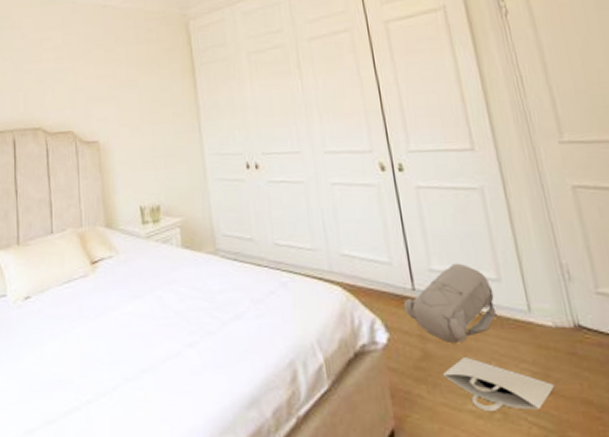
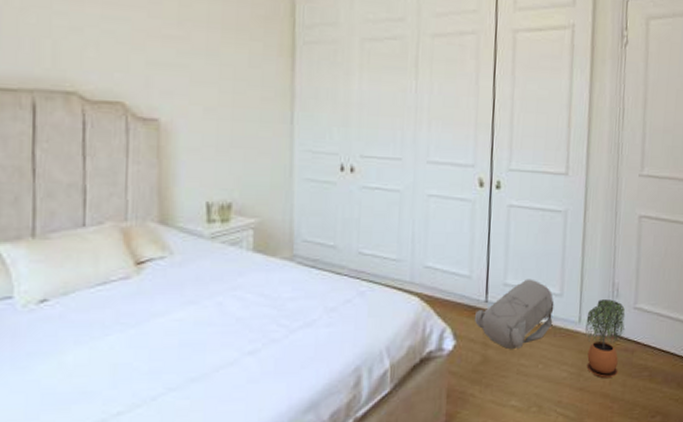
tote bag: present [442,357,555,412] -> none [495,361,584,406]
potted plant: none [536,283,598,381] -> present [585,299,626,379]

